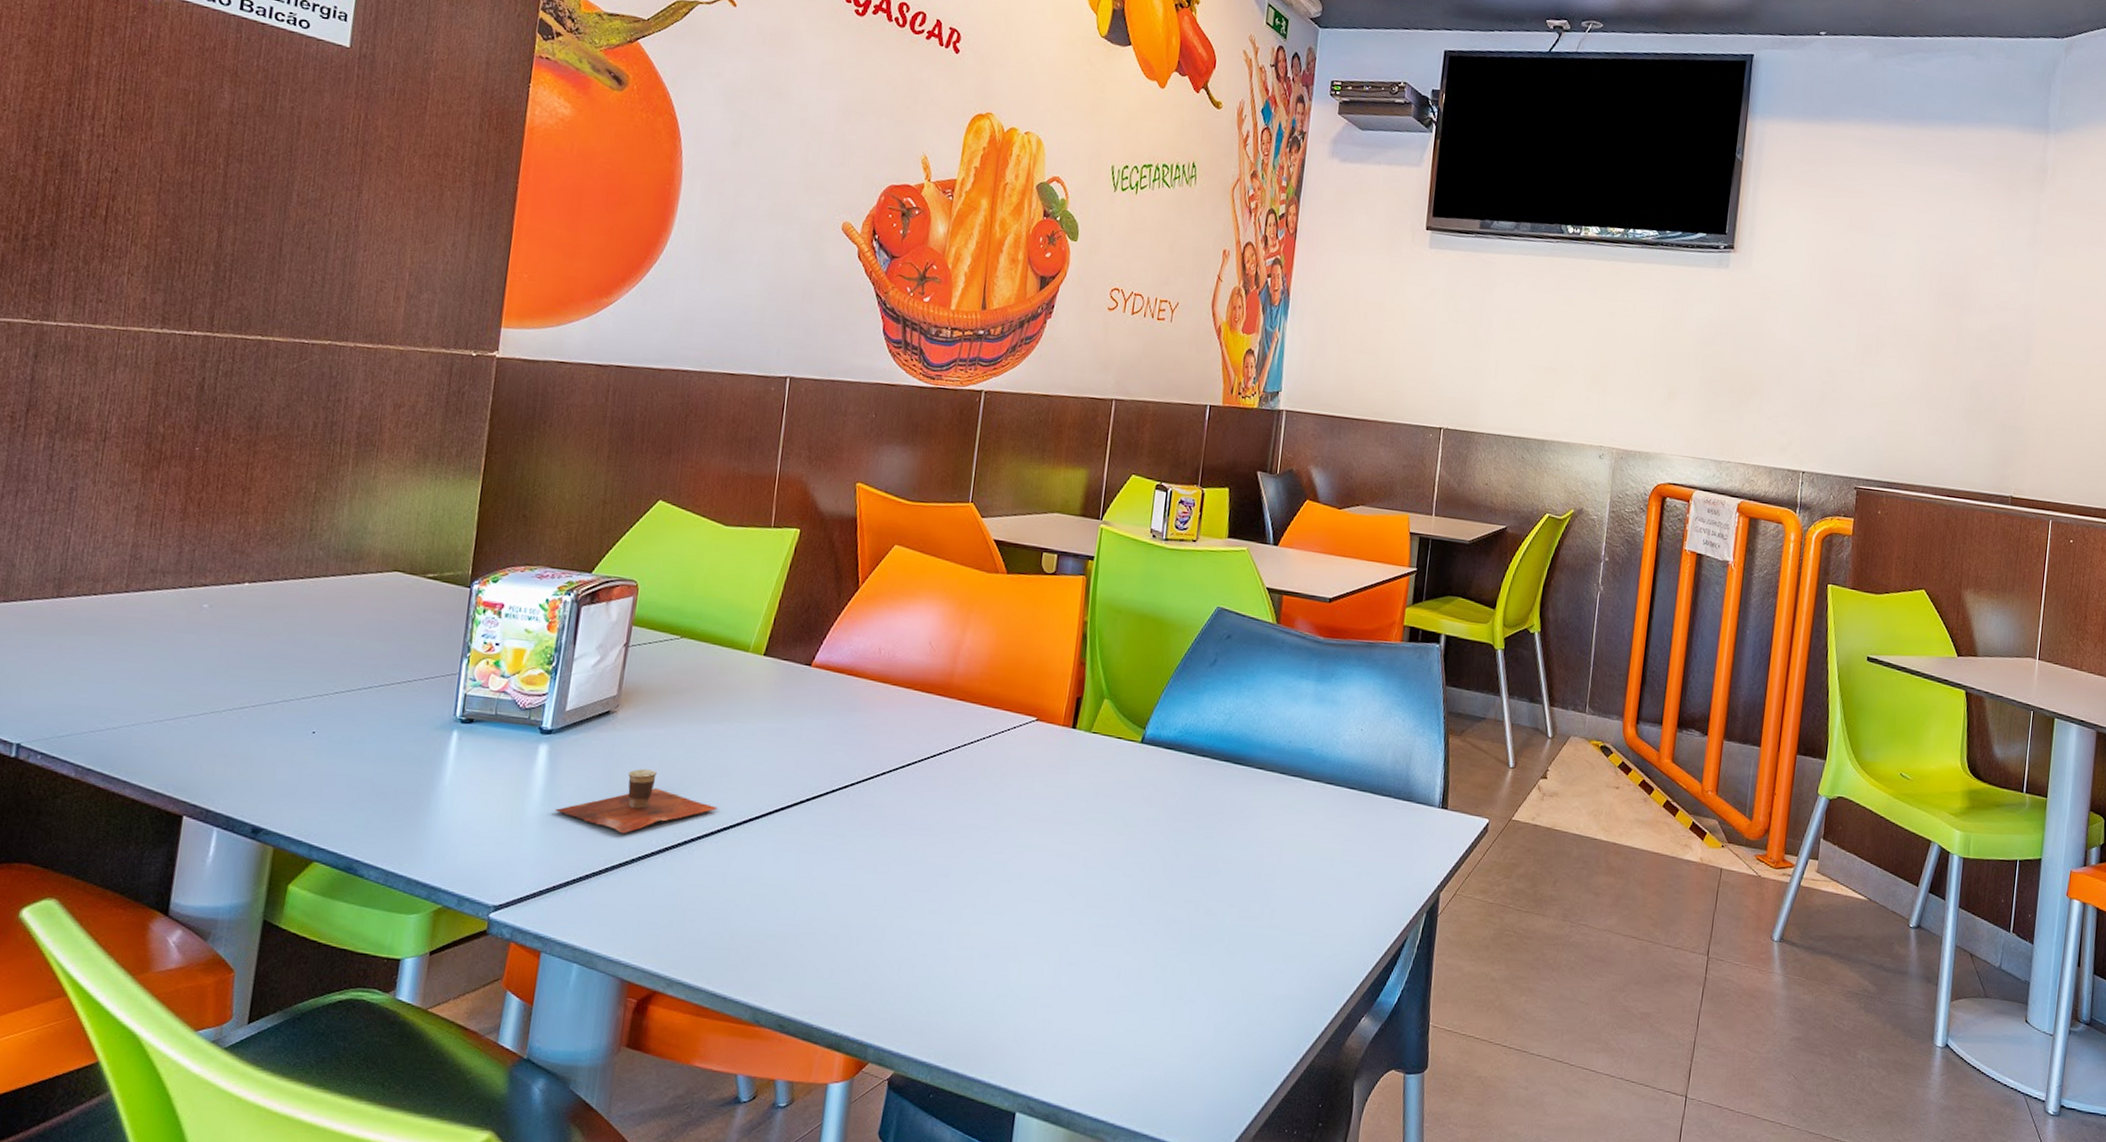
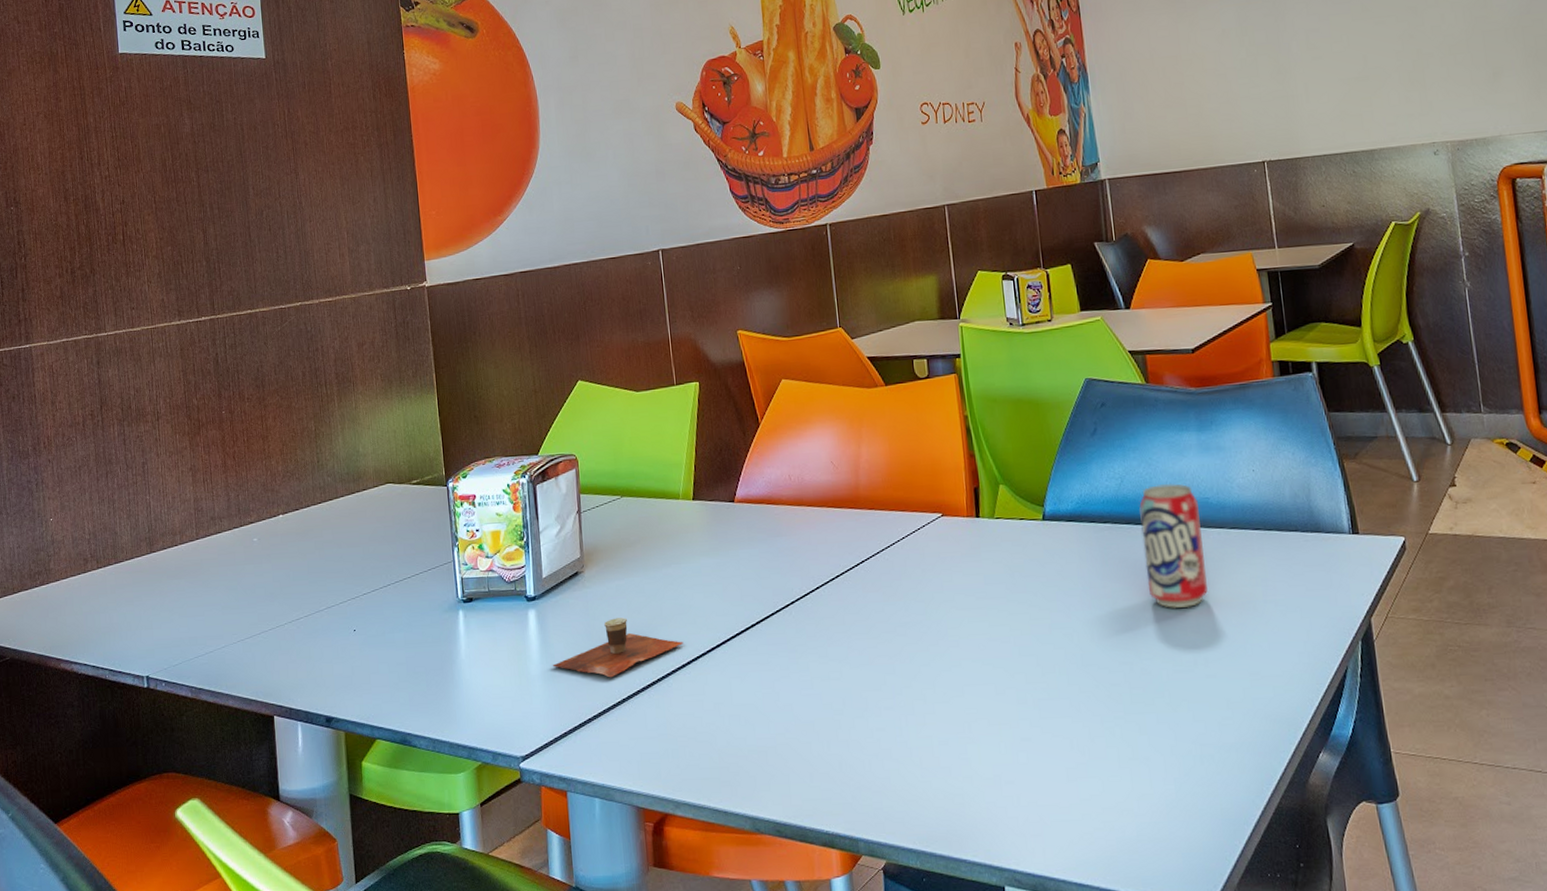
beverage can: none [1232,727,1301,855] -> present [1139,483,1208,608]

